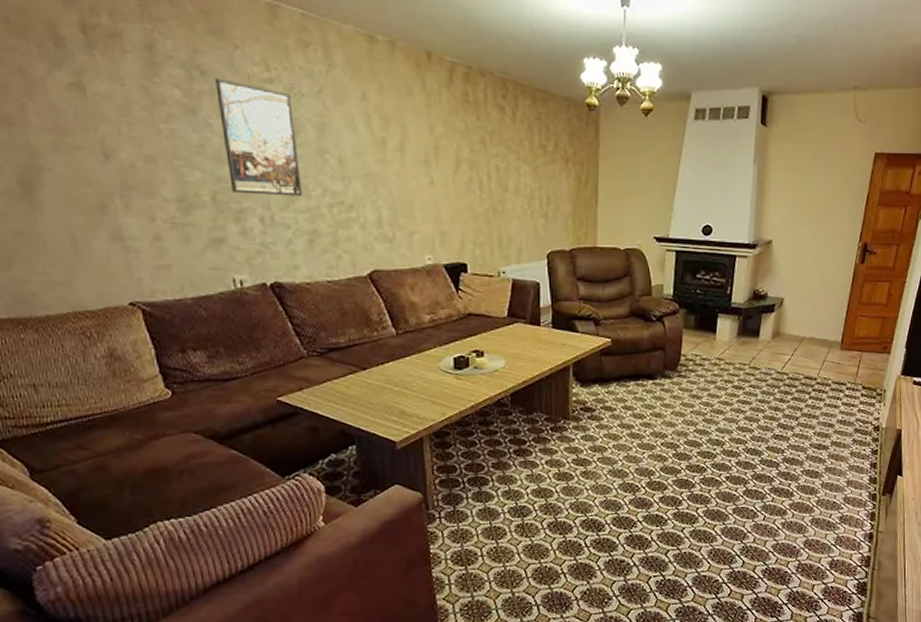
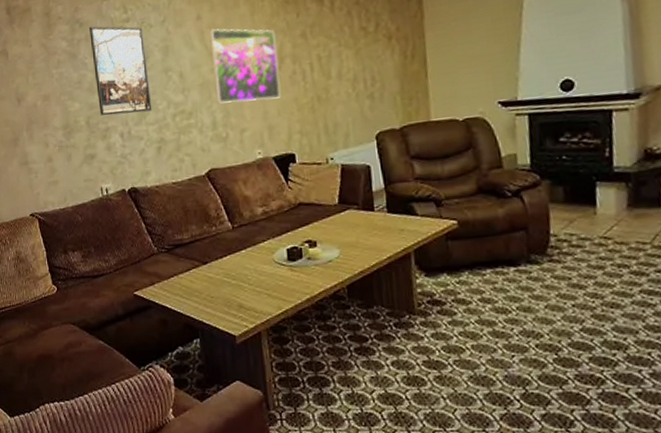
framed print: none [376,114,454,204] -> present [209,28,280,104]

